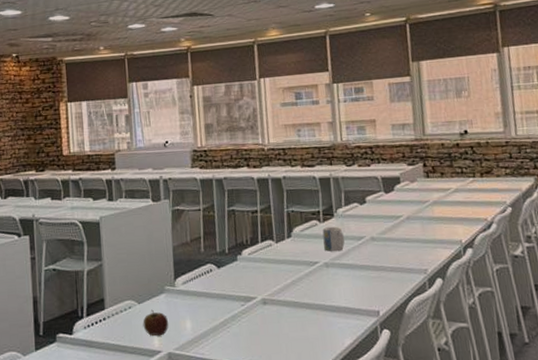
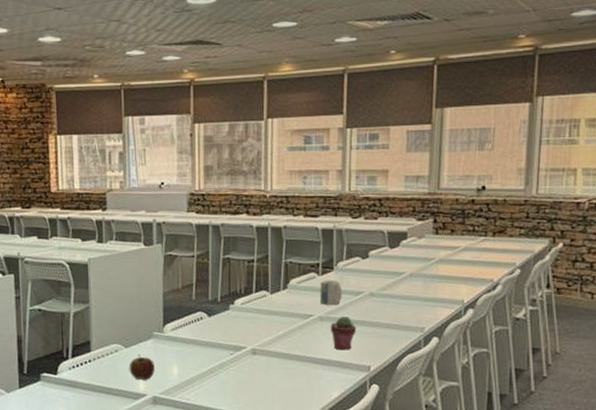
potted succulent: none [336,261,362,296] -> present [330,315,357,351]

